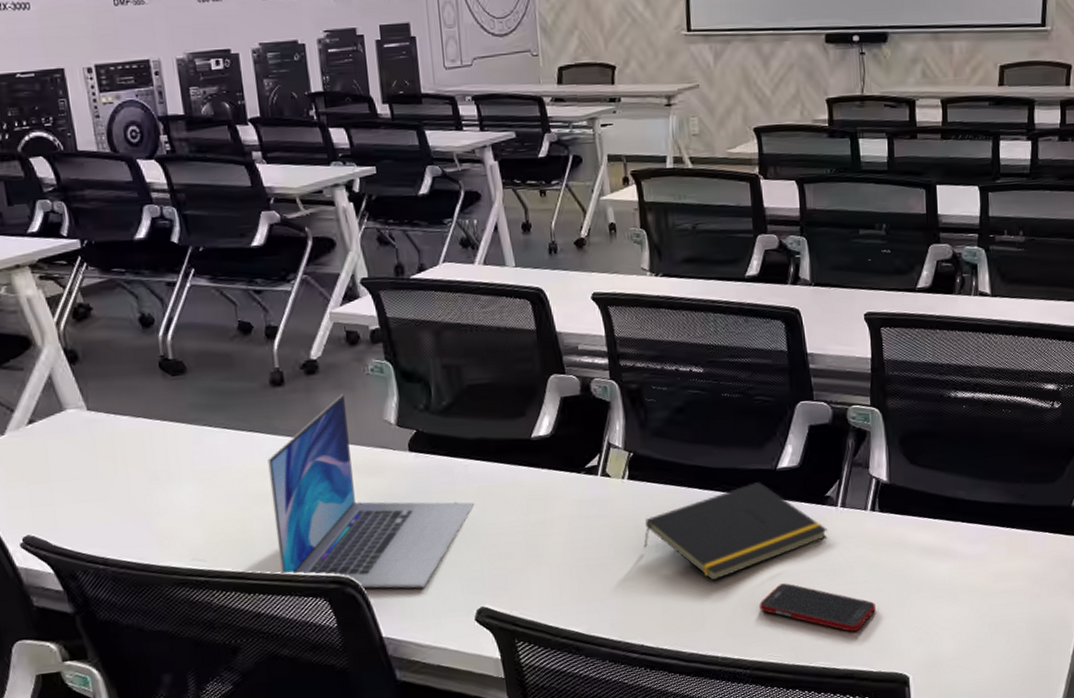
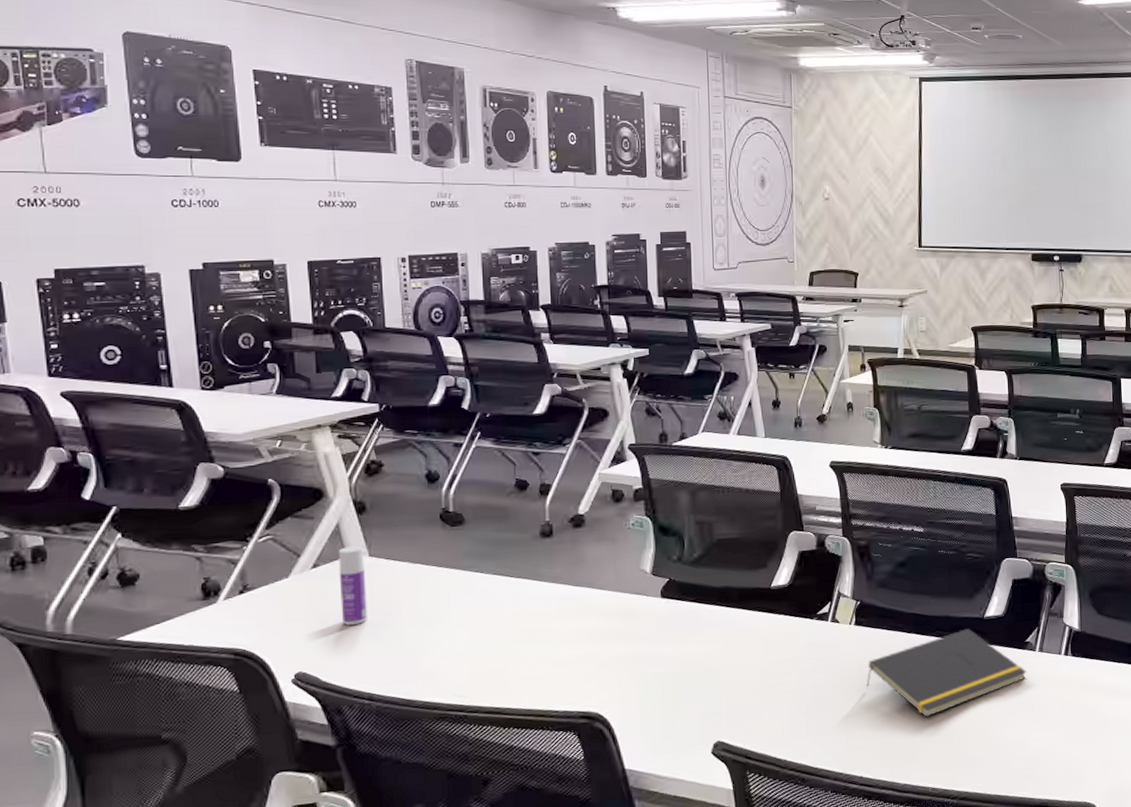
bottle: none [53,399,93,485] -> present [338,546,367,625]
laptop: present [267,394,475,589] -> none [532,545,717,724]
cell phone: present [759,583,876,633] -> none [966,720,1068,765]

